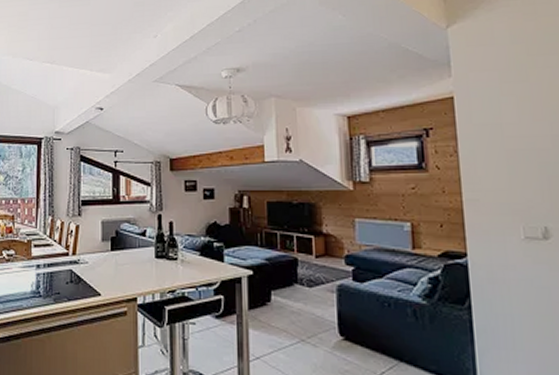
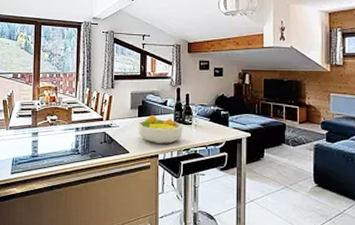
fruit bowl: none [111,249,167,284] -> present [138,115,183,144]

